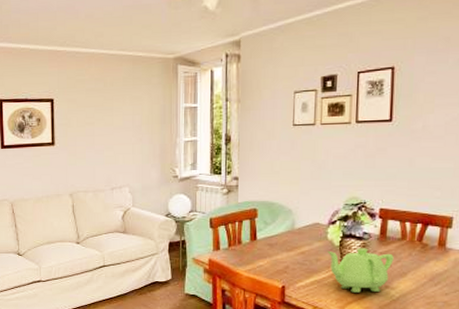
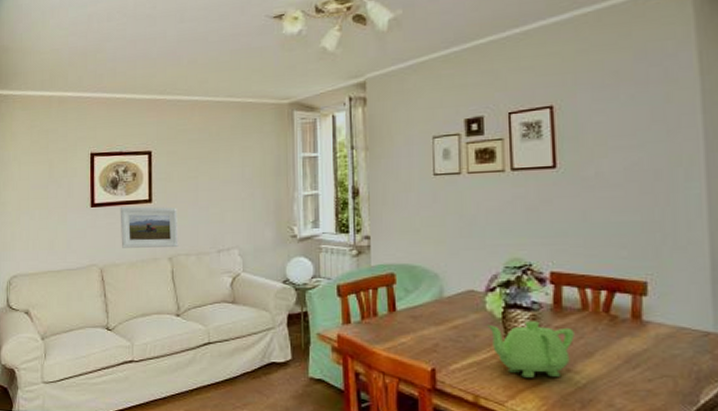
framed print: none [26,148,78,185] -> present [120,206,179,248]

